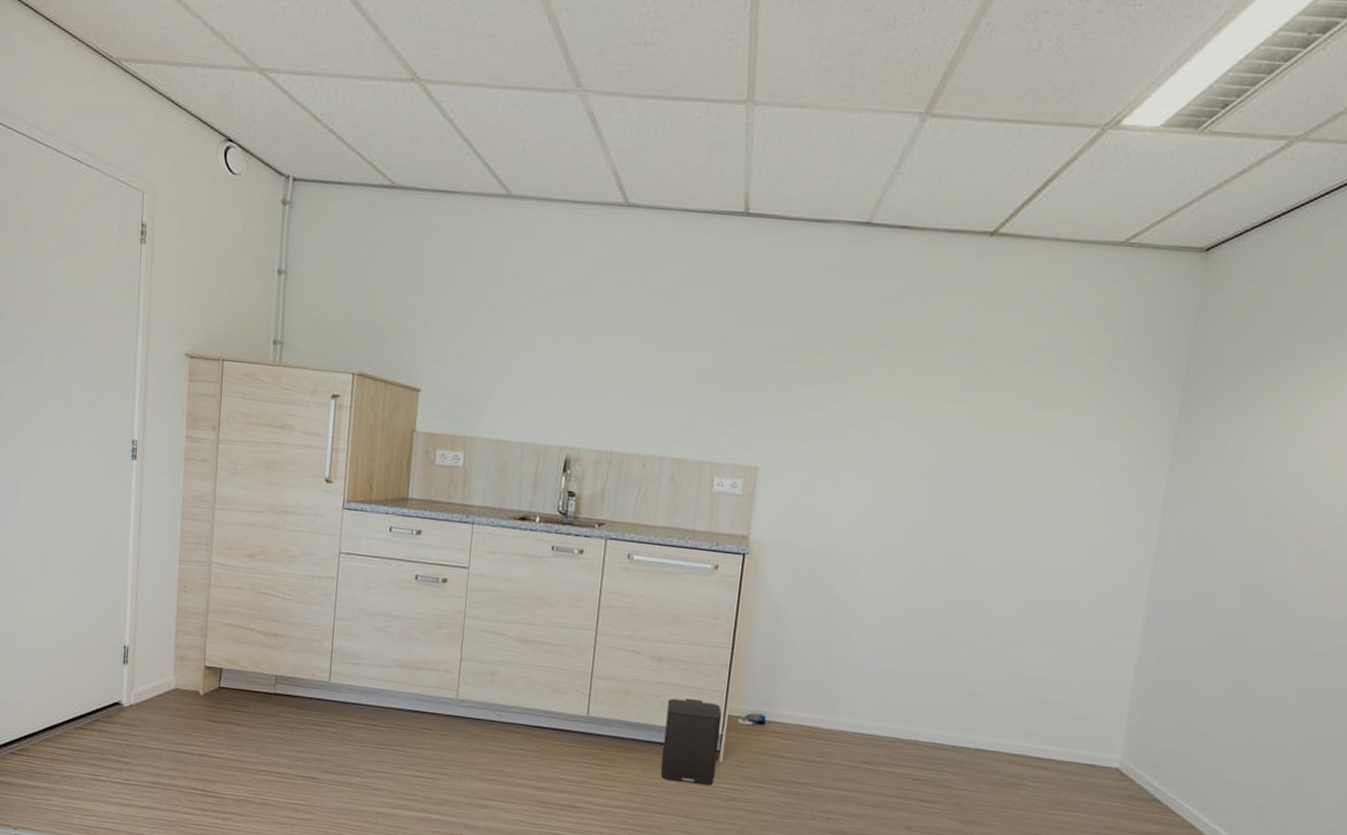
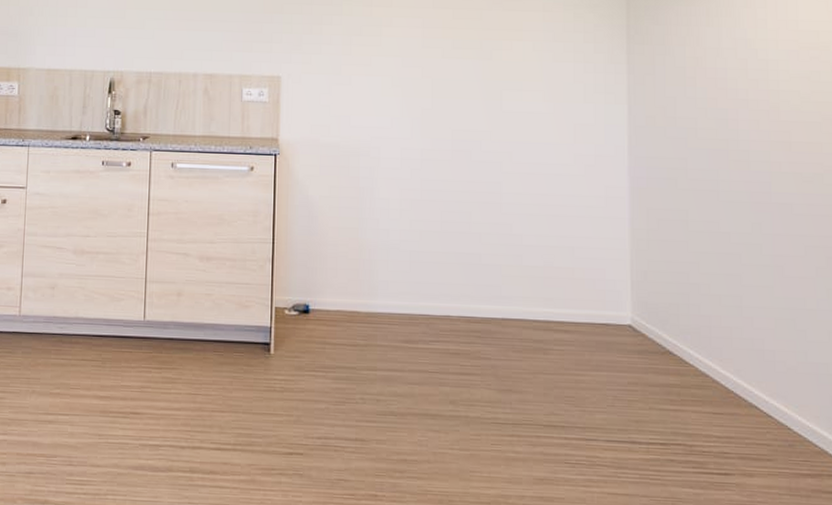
pedal bin: present [661,698,722,785] -> none [217,295,269,378]

